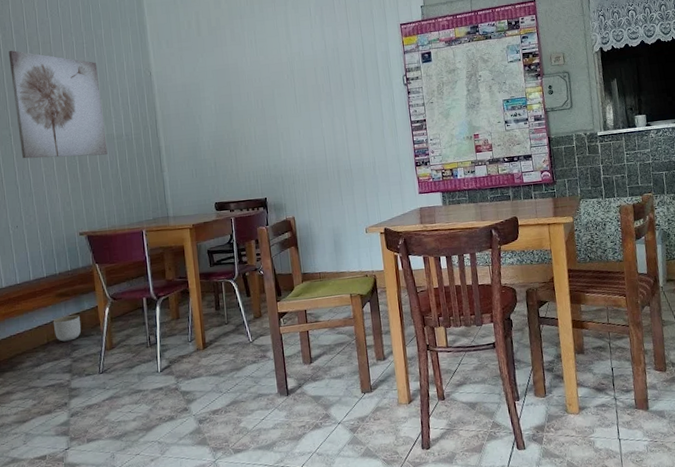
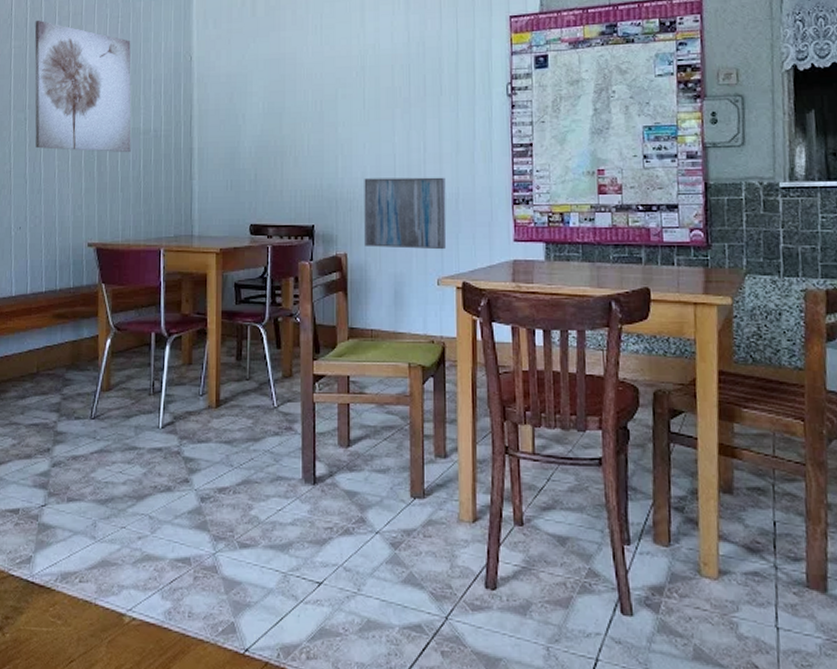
planter: present [53,315,82,342] -> none [45,343,77,373]
wall art: none [302,151,369,210] -> present [364,177,447,250]

